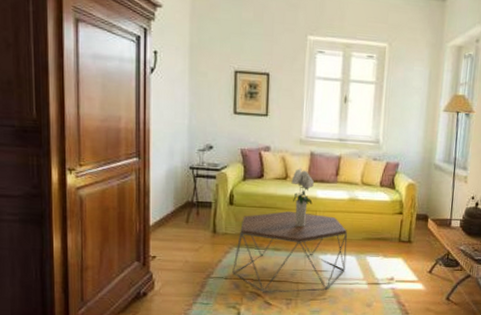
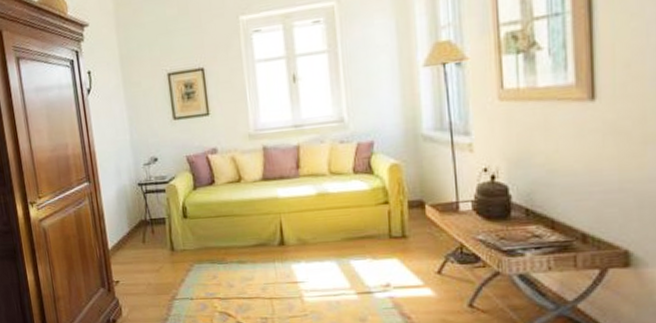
coffee table: present [232,211,348,293] -> none [197,217,326,313]
bouquet: present [291,168,315,227] -> none [246,167,274,233]

